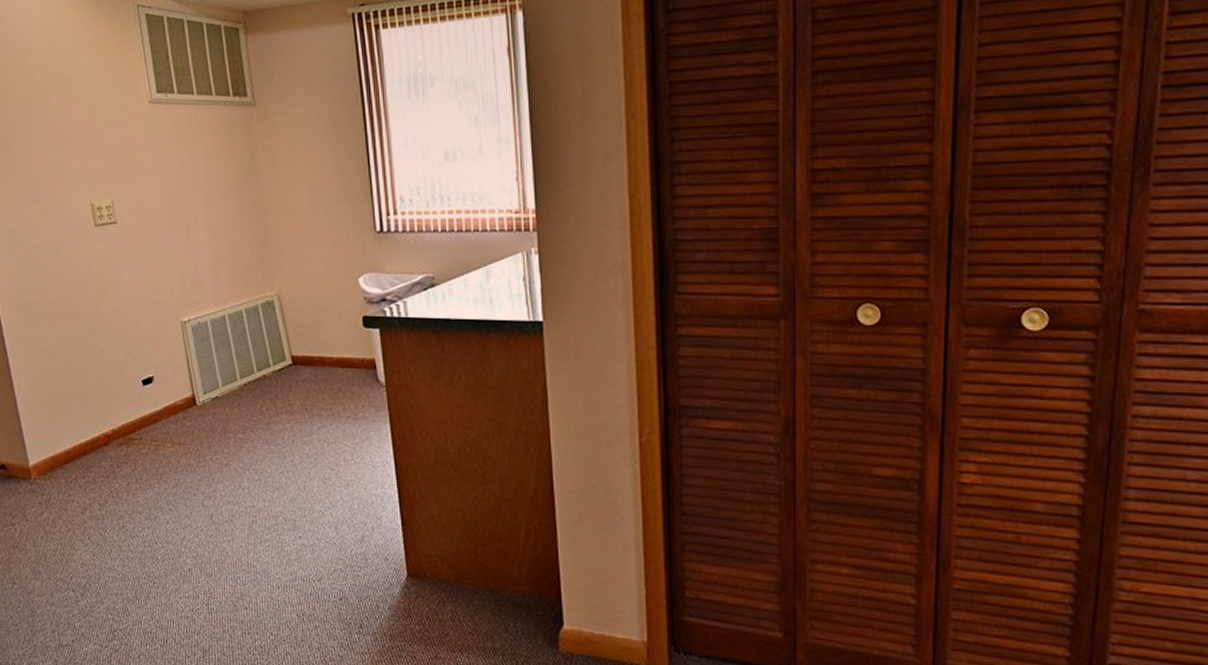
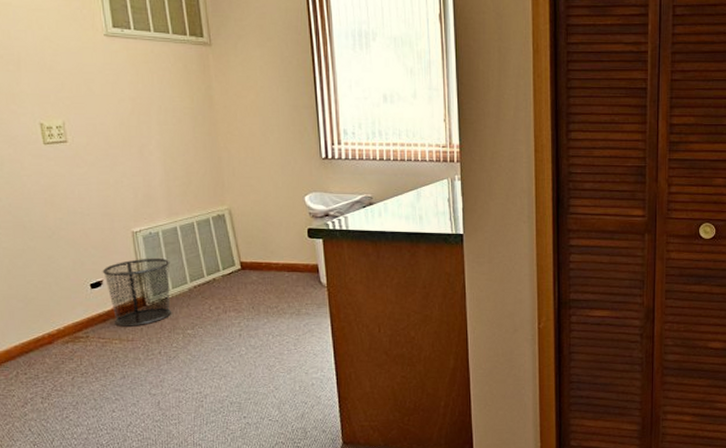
waste bin: none [153,351,222,428] -> present [102,257,171,327]

